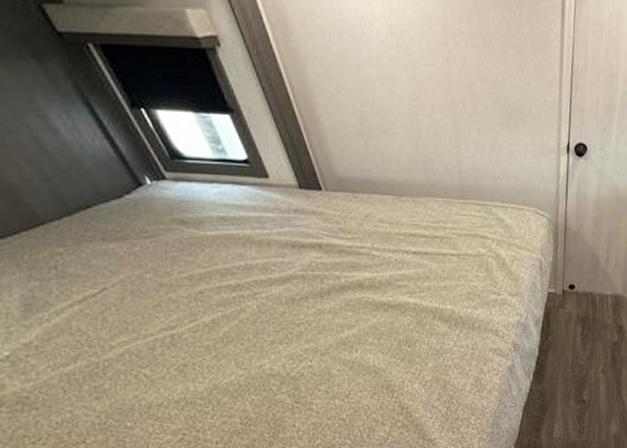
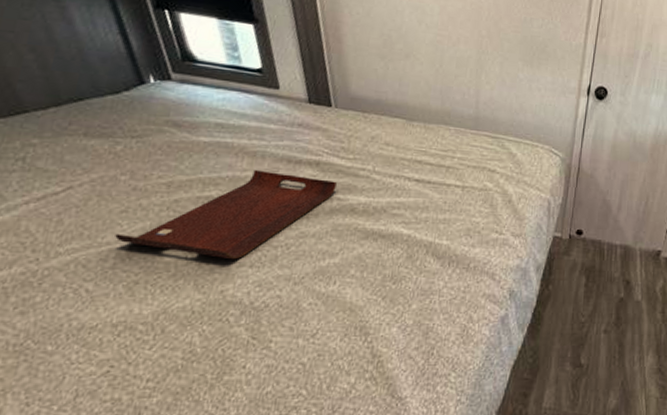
serving tray: none [156,257,341,339] -> present [115,169,337,260]

